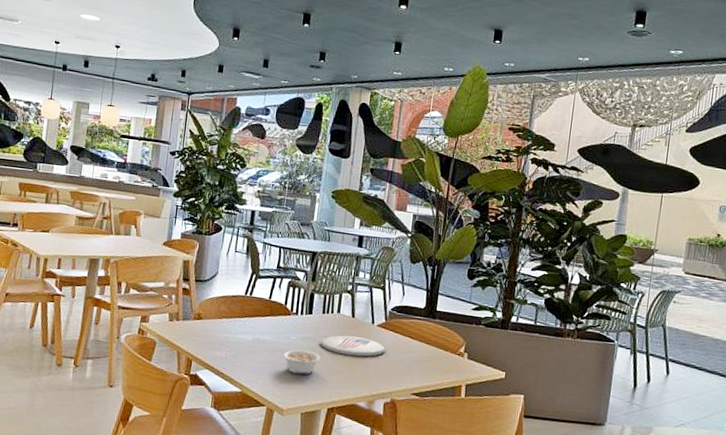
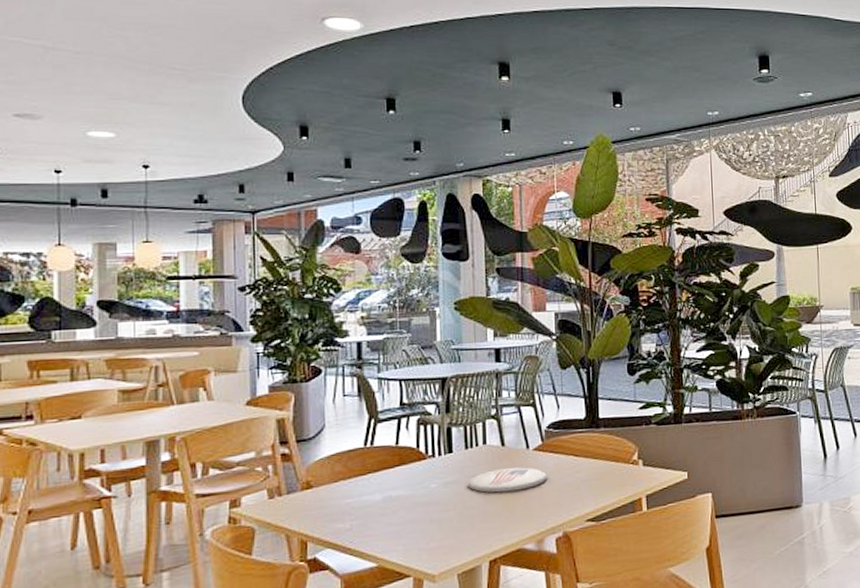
legume: present [283,349,321,375] -> none [424,497,471,529]

